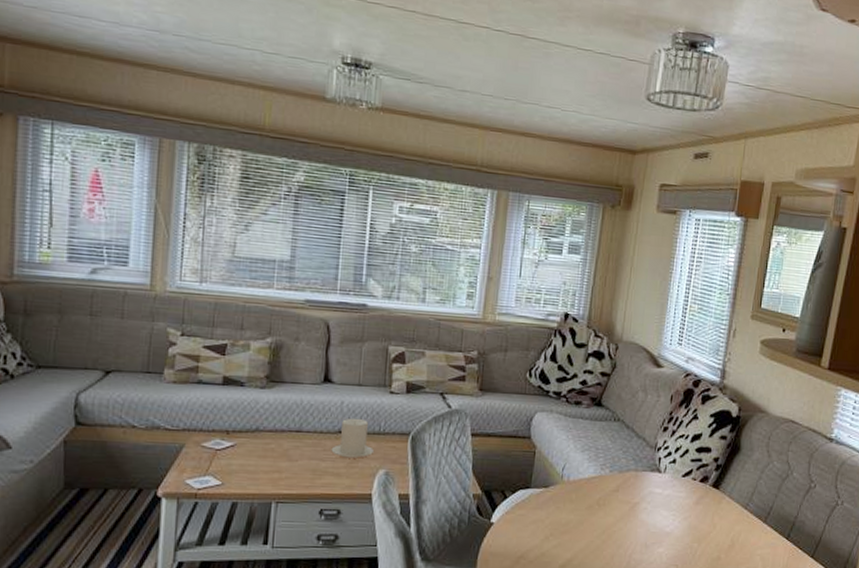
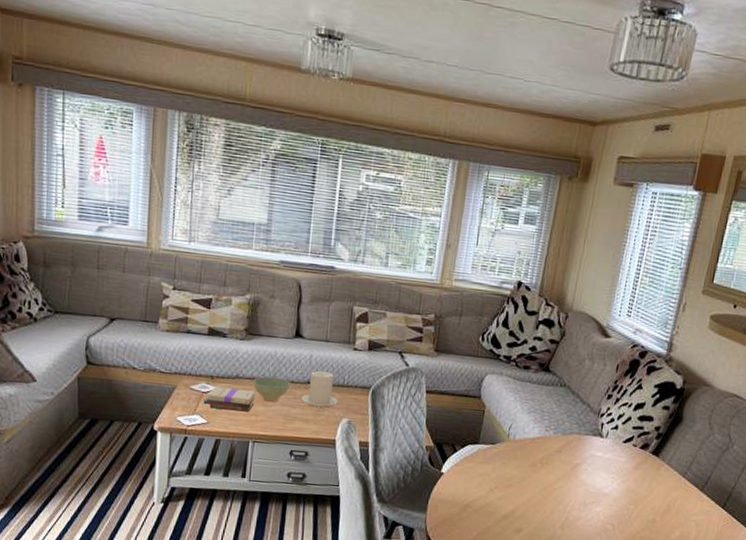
books: none [216,442,279,469] -> present [203,386,256,412]
bowl: none [275,428,320,456] -> present [253,376,291,402]

